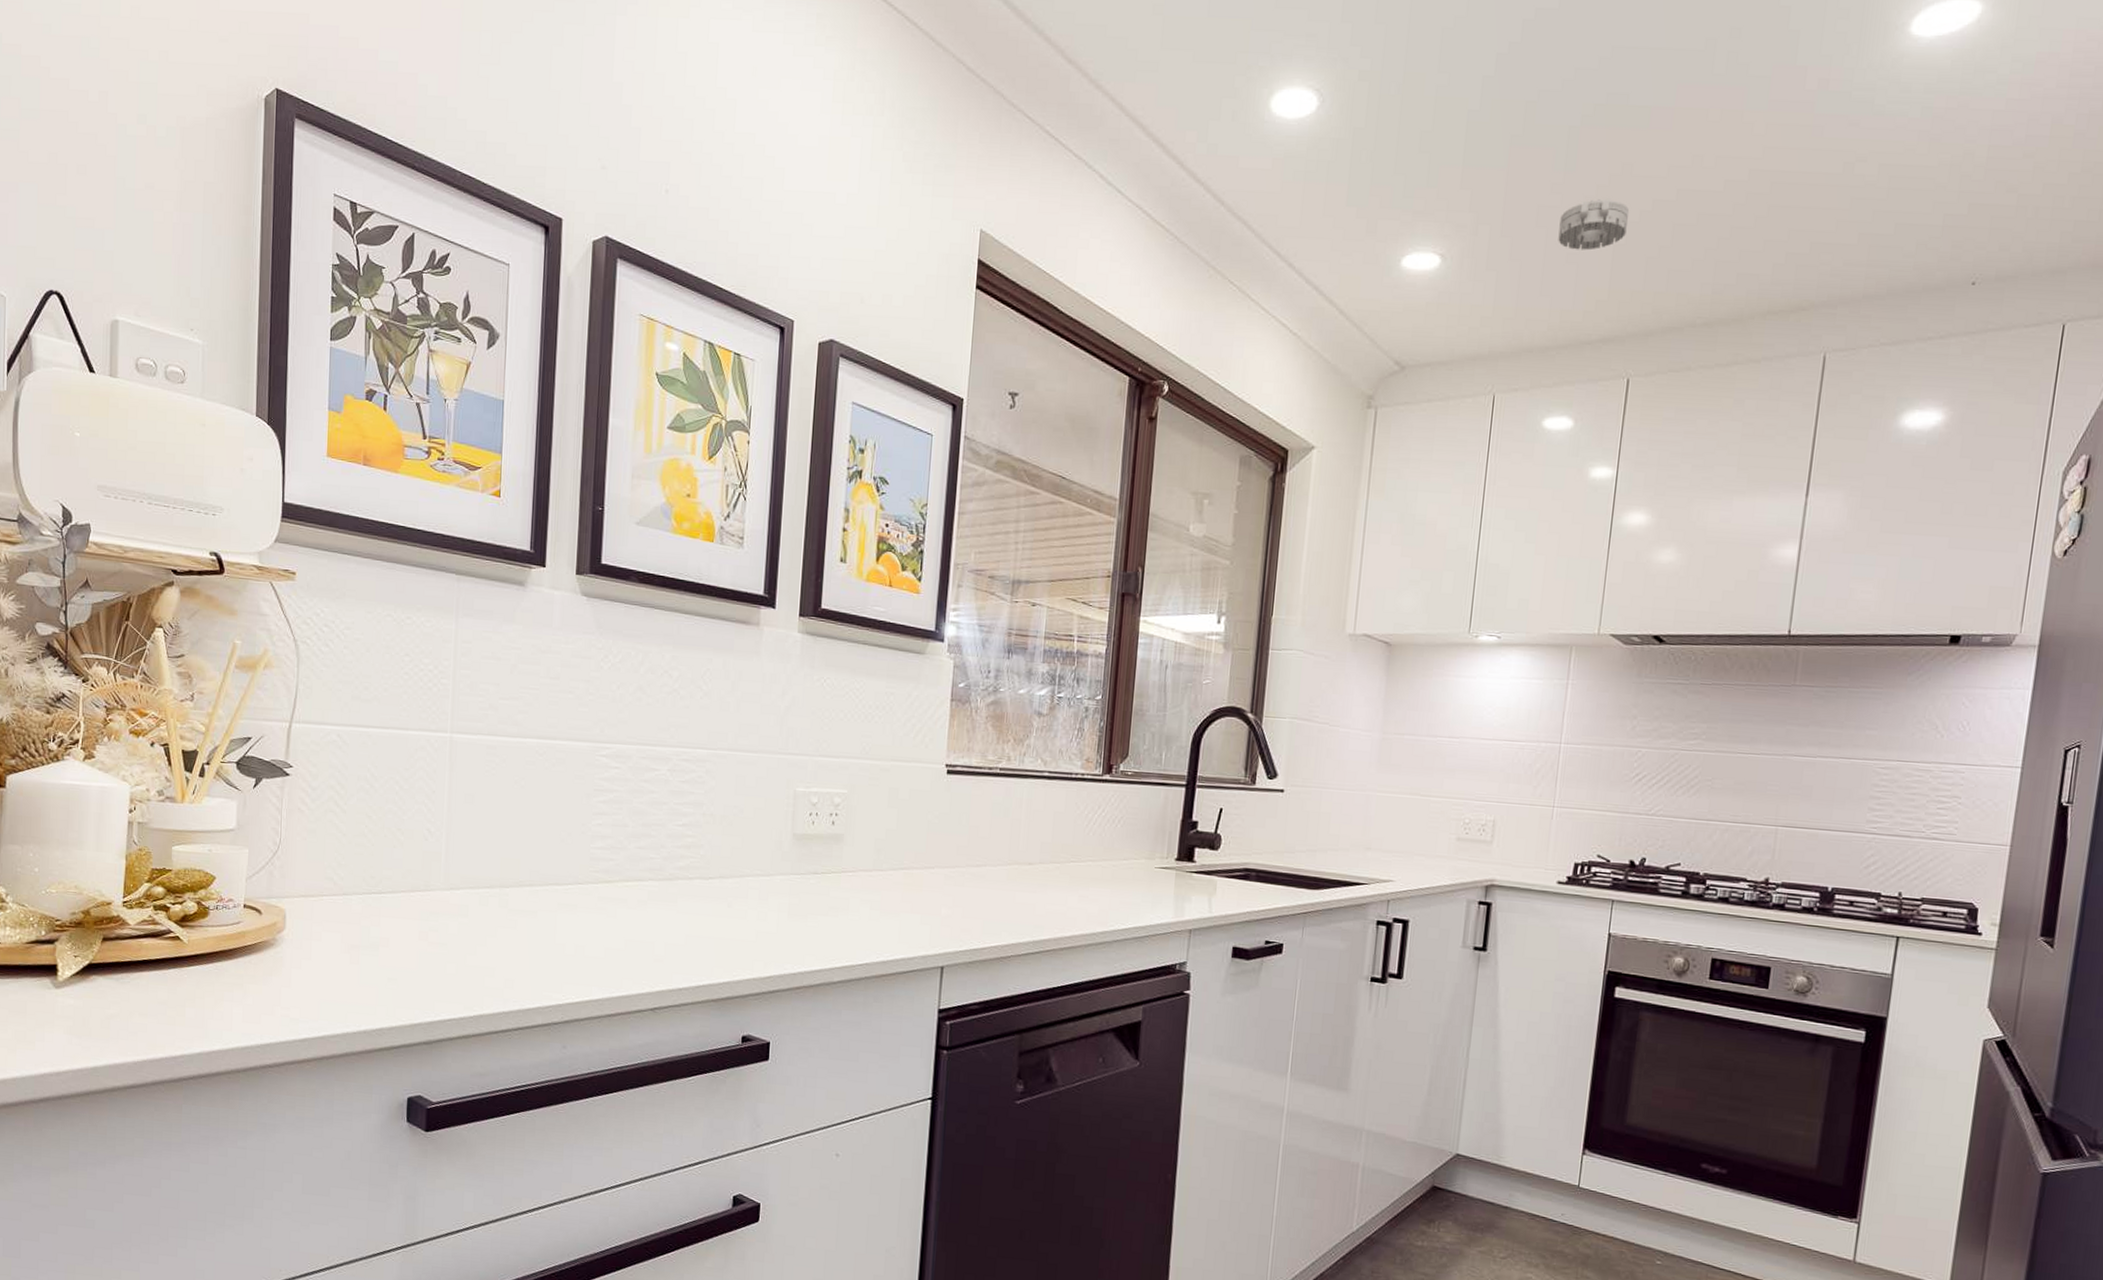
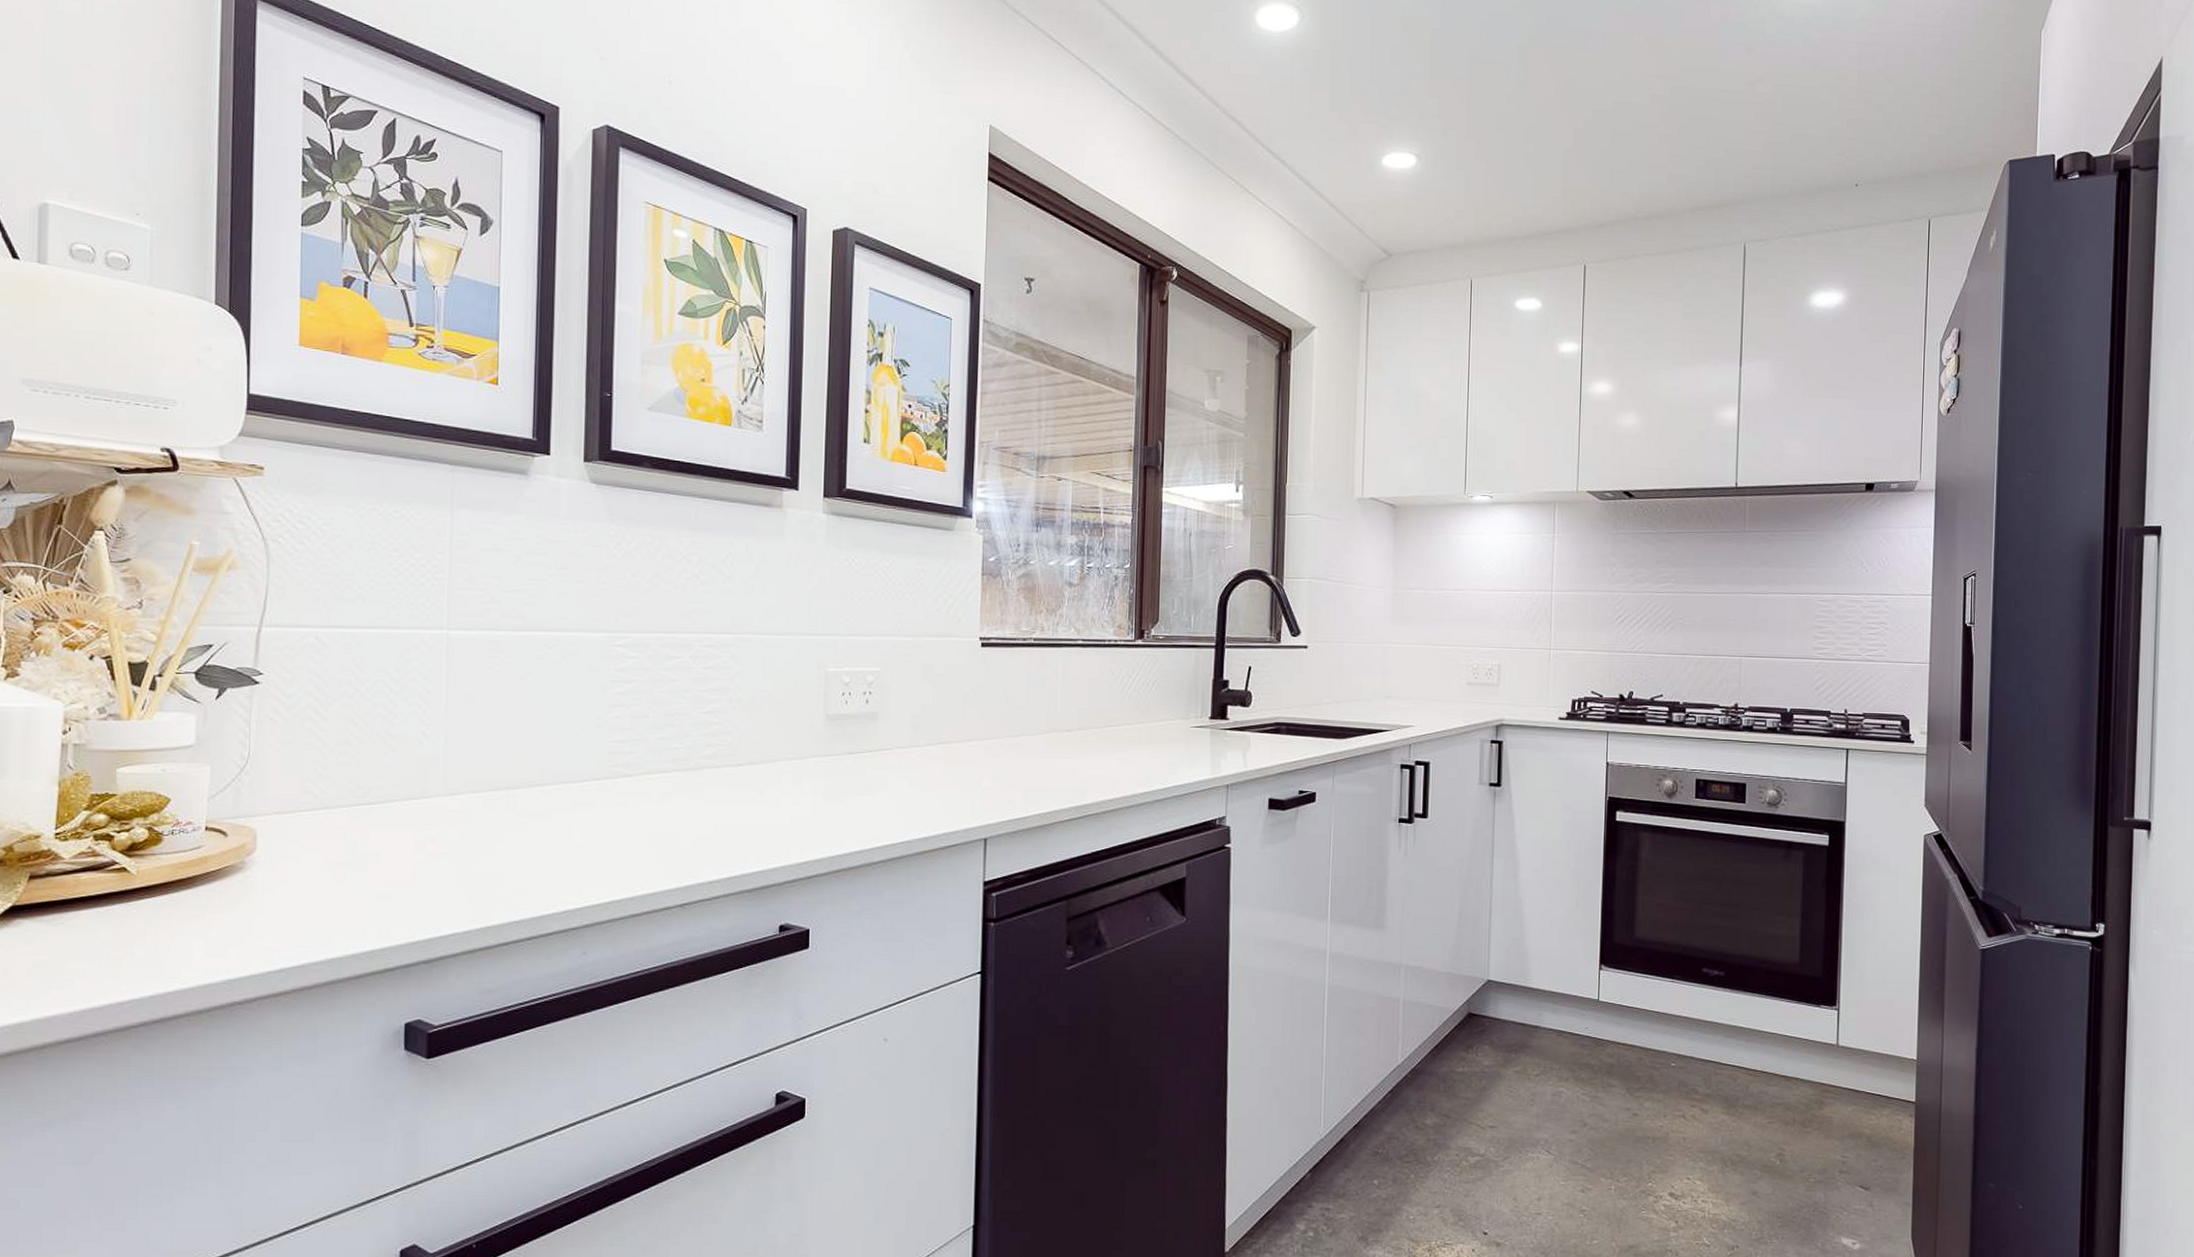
smoke detector: present [1558,198,1630,251] -> none [1516,108,1575,153]

